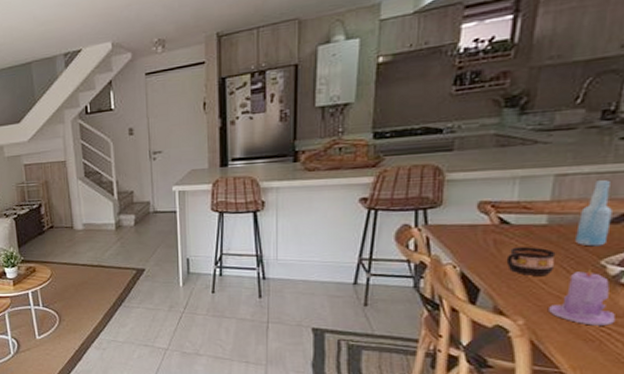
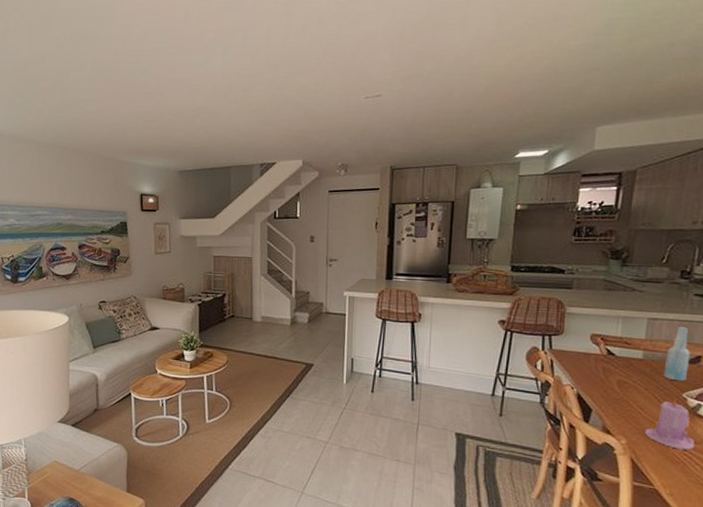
cup: present [506,247,556,276] -> none [612,376,650,402]

